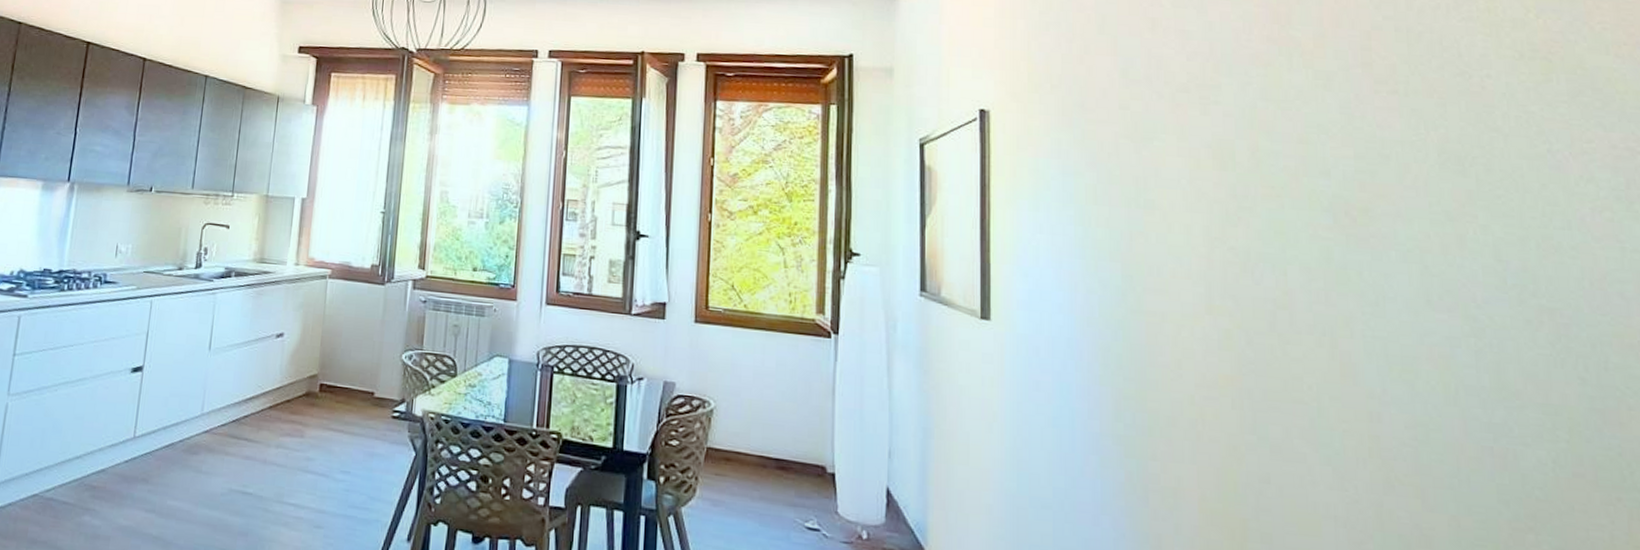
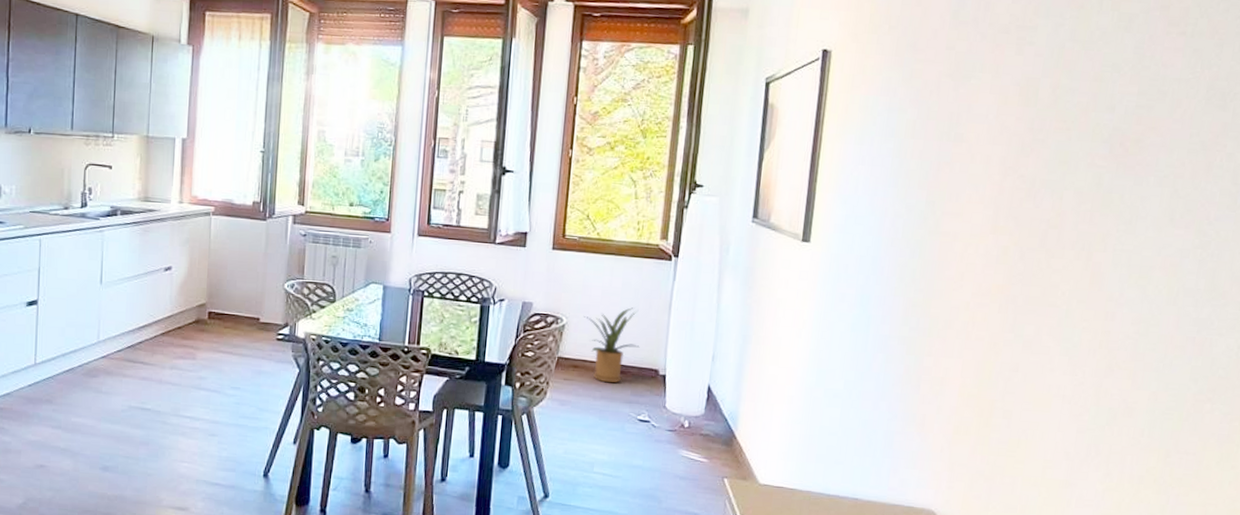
house plant: none [733,391,802,482] -> present [583,307,640,383]

